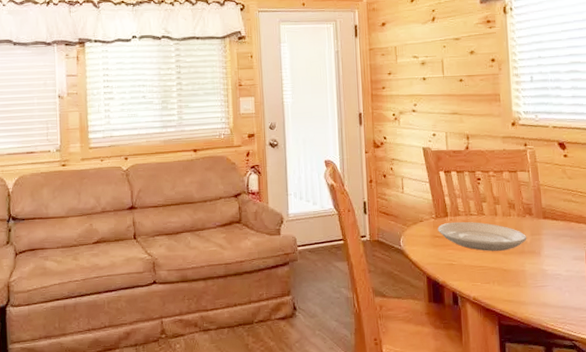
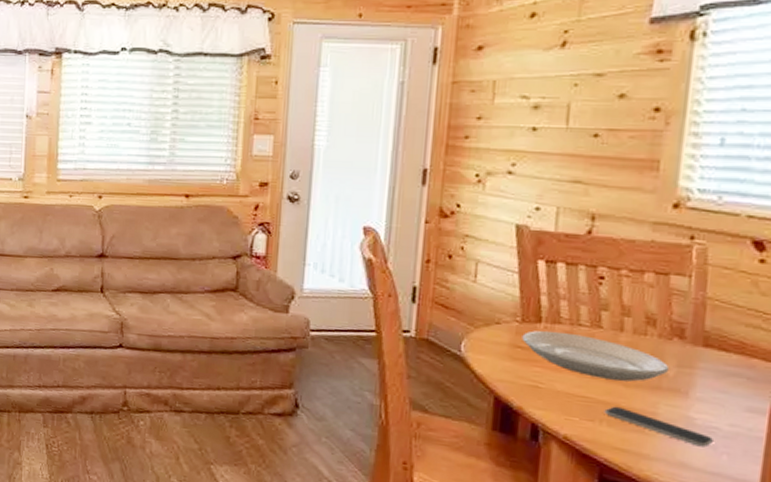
smartphone: none [494,270,559,290] -> present [604,406,713,448]

